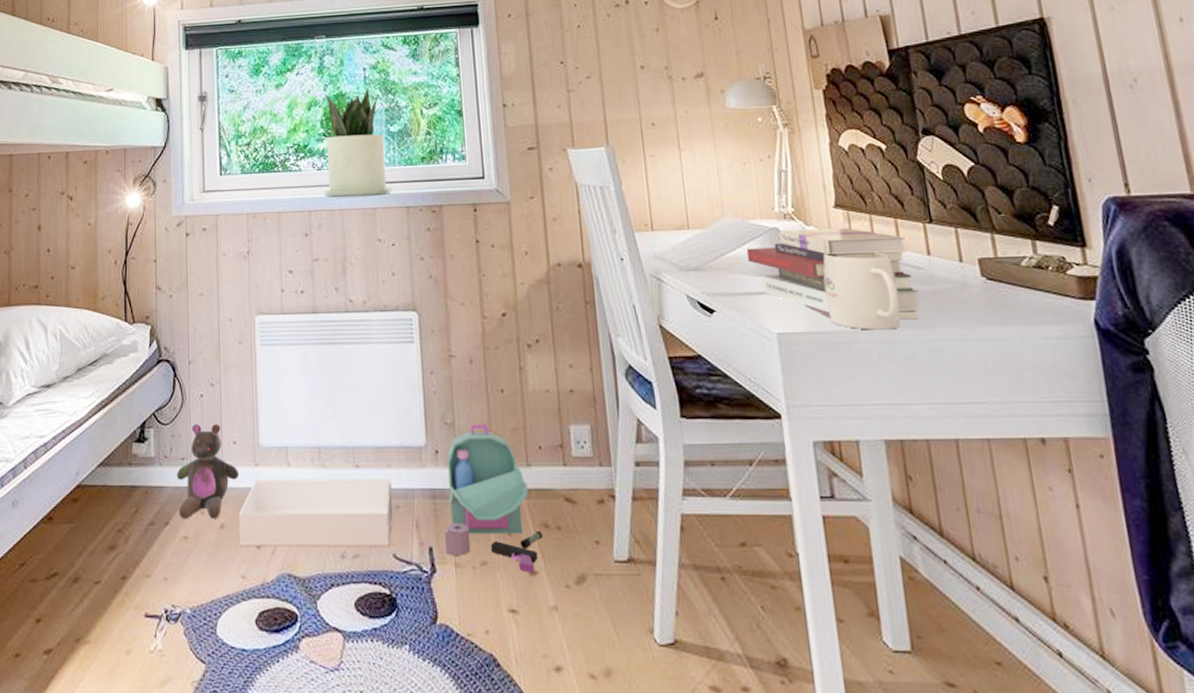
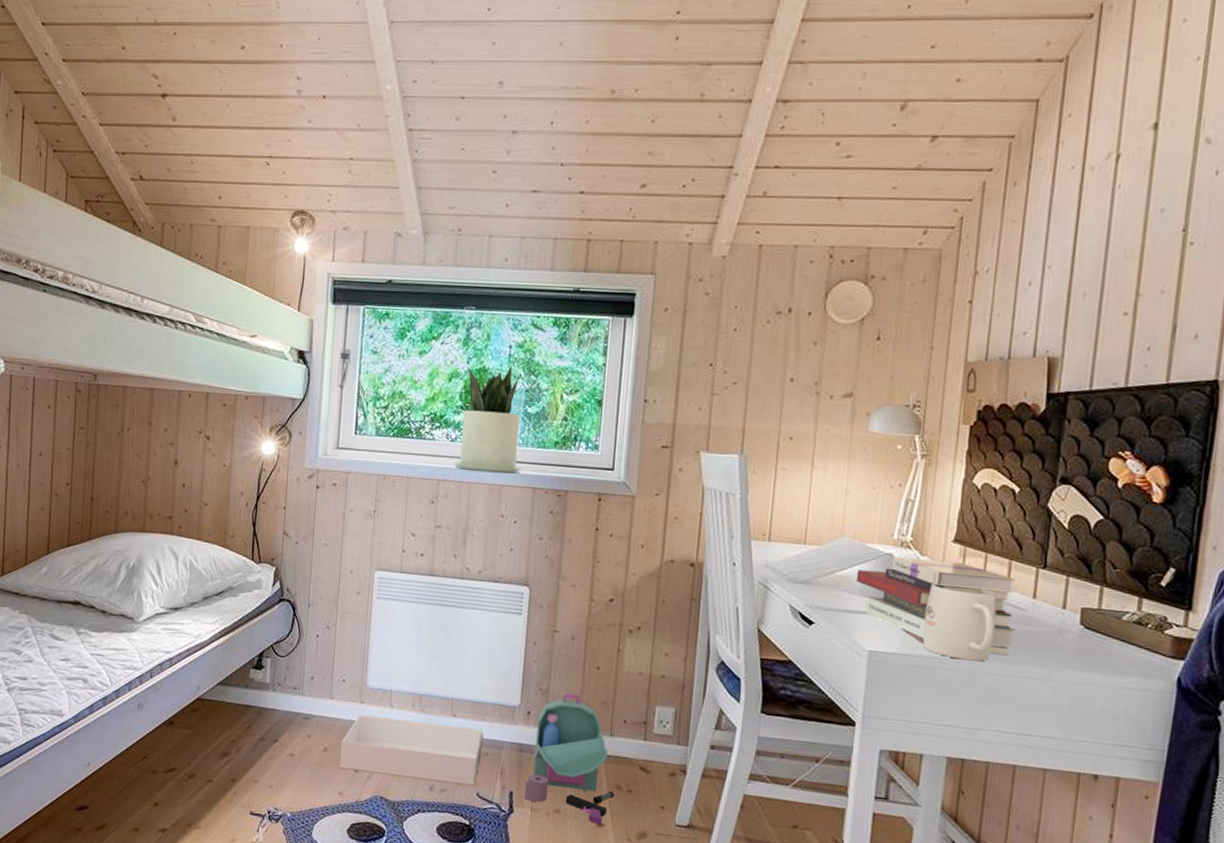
stuffed bear: present [176,424,240,519] -> none [287,660,346,743]

